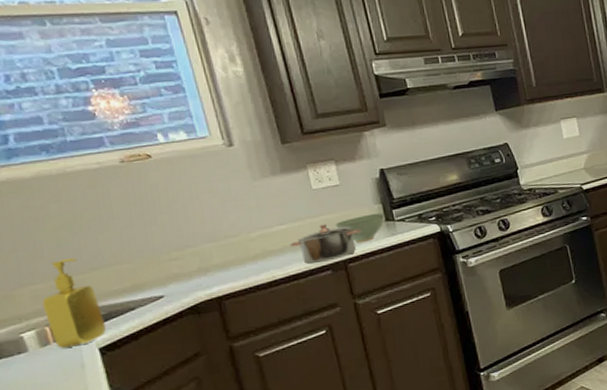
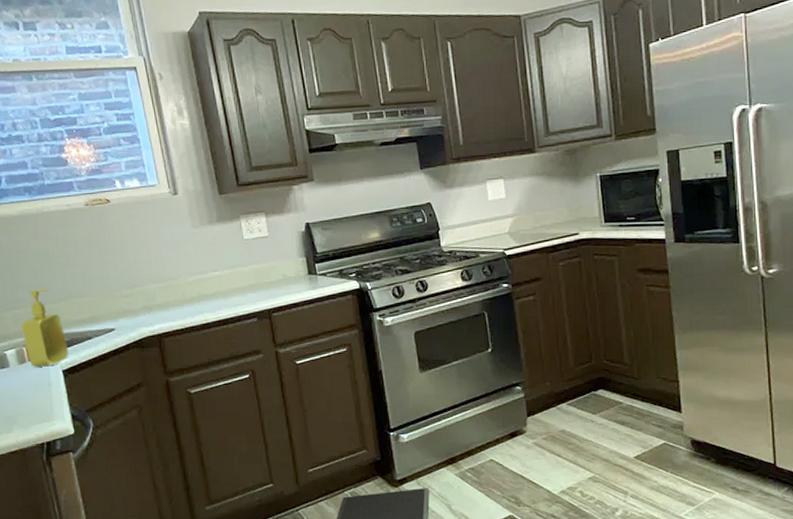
cooking pot: present [289,224,362,265] -> none [221,273,286,311]
bowl: present [335,212,385,244] -> none [262,266,308,294]

